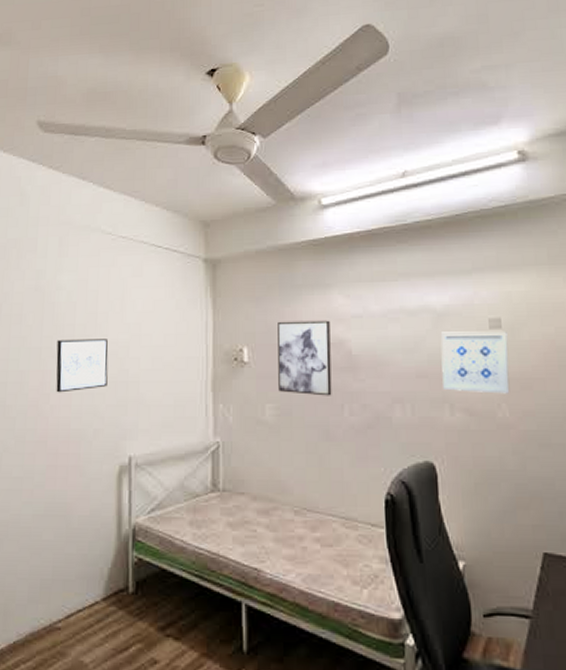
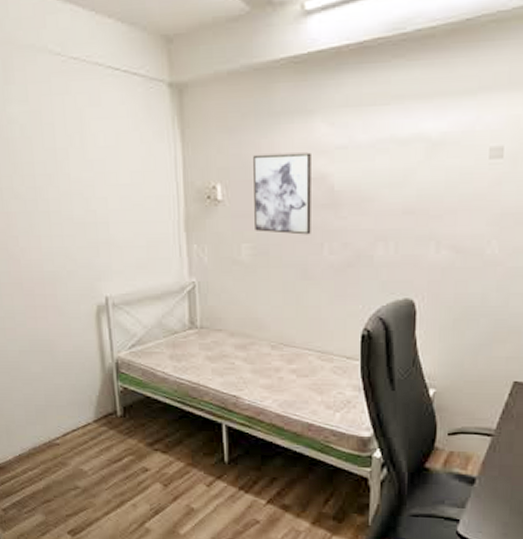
wall art: present [56,339,109,393] -> none [17,177,76,235]
wall art: present [441,331,510,394] -> none [431,161,509,230]

